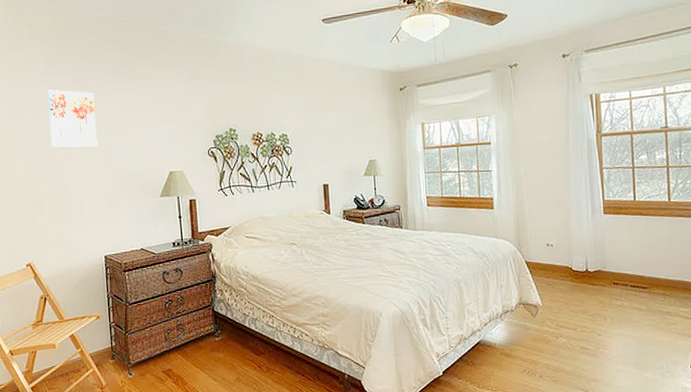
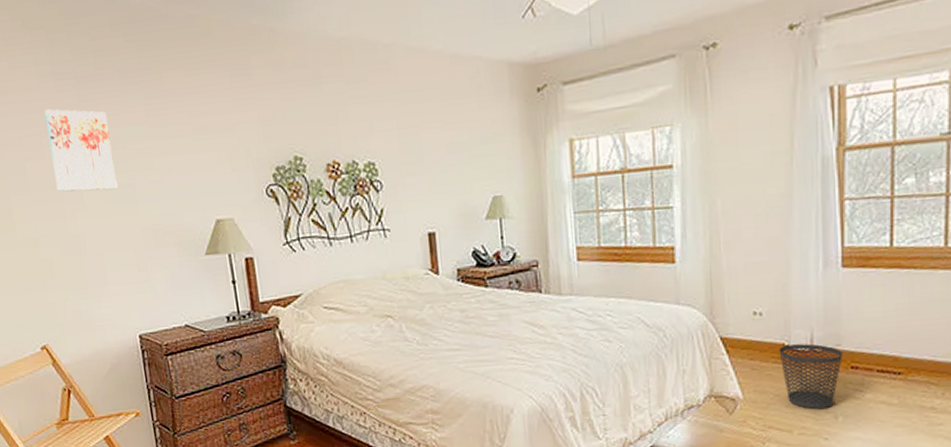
wastebasket: none [565,266,607,314] -> present [779,343,842,410]

